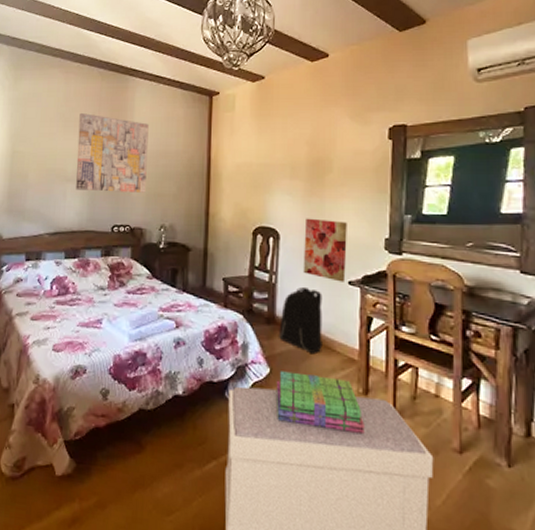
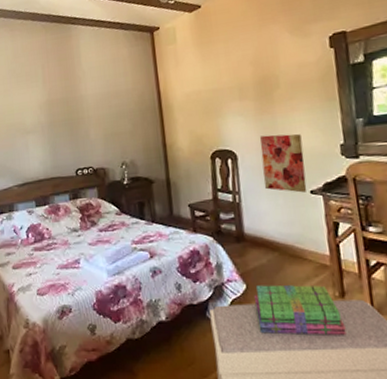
wall art: present [76,113,149,193] -> none [29,66,103,141]
backpack: present [279,286,322,353] -> none [249,201,294,265]

